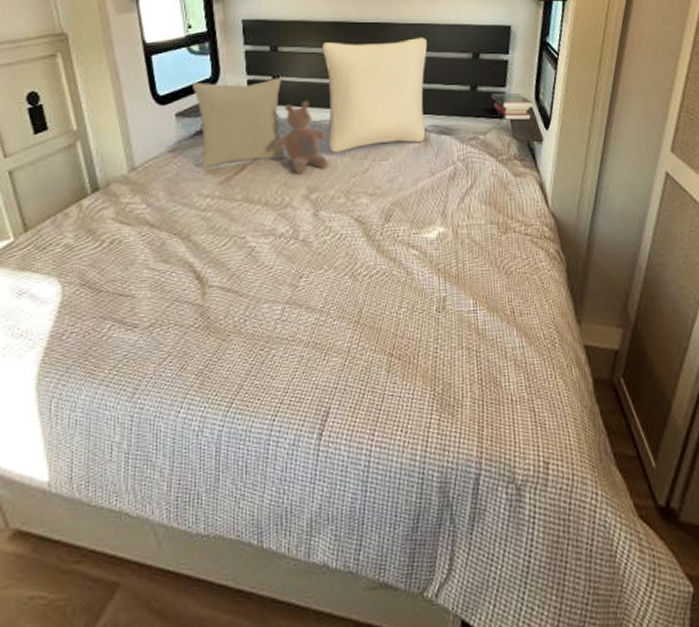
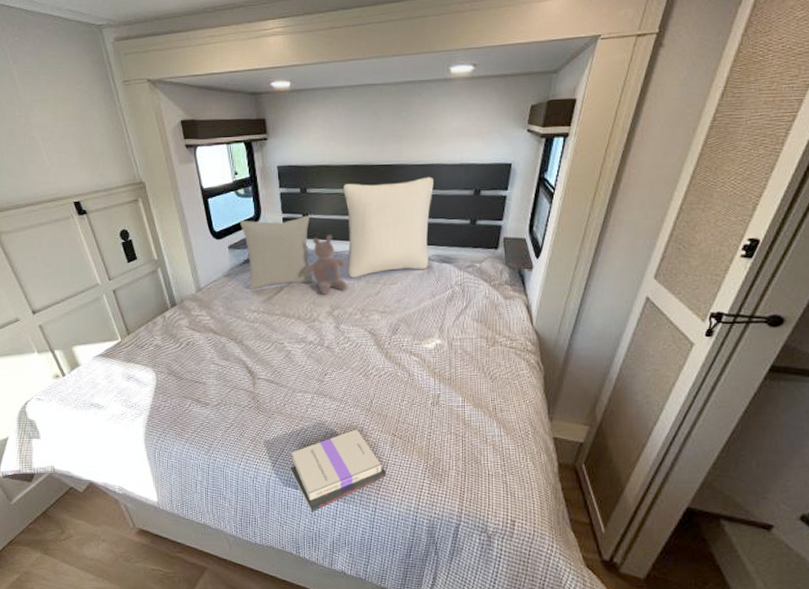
books: none [250,349,383,476] -> present [290,429,387,512]
books: present [491,92,534,120] -> none [488,226,527,250]

